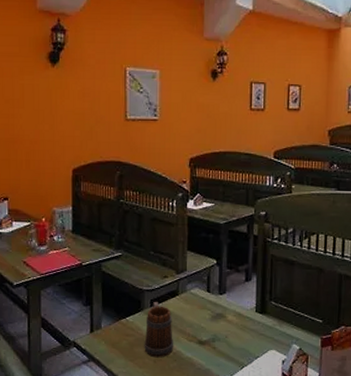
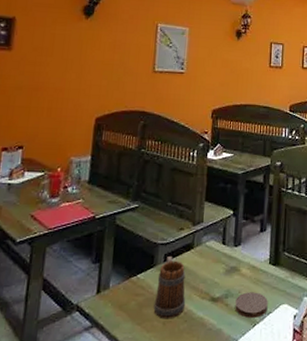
coaster: none [222,337,256,361] -> present [235,292,268,318]

